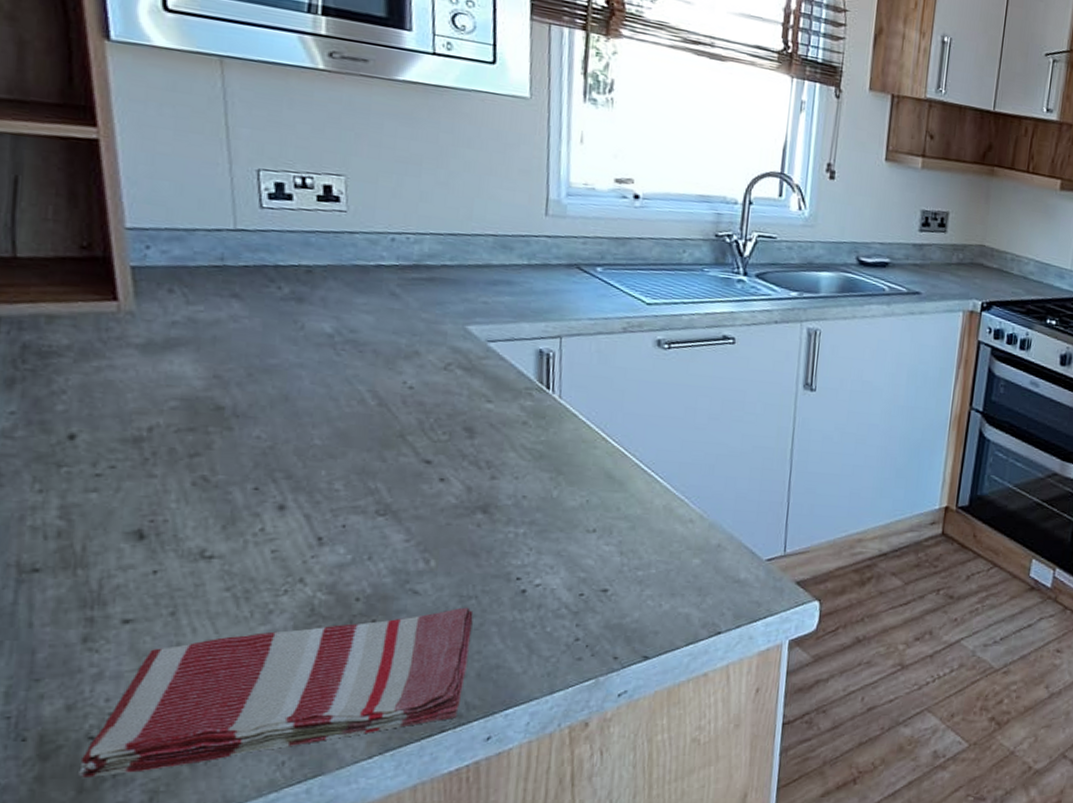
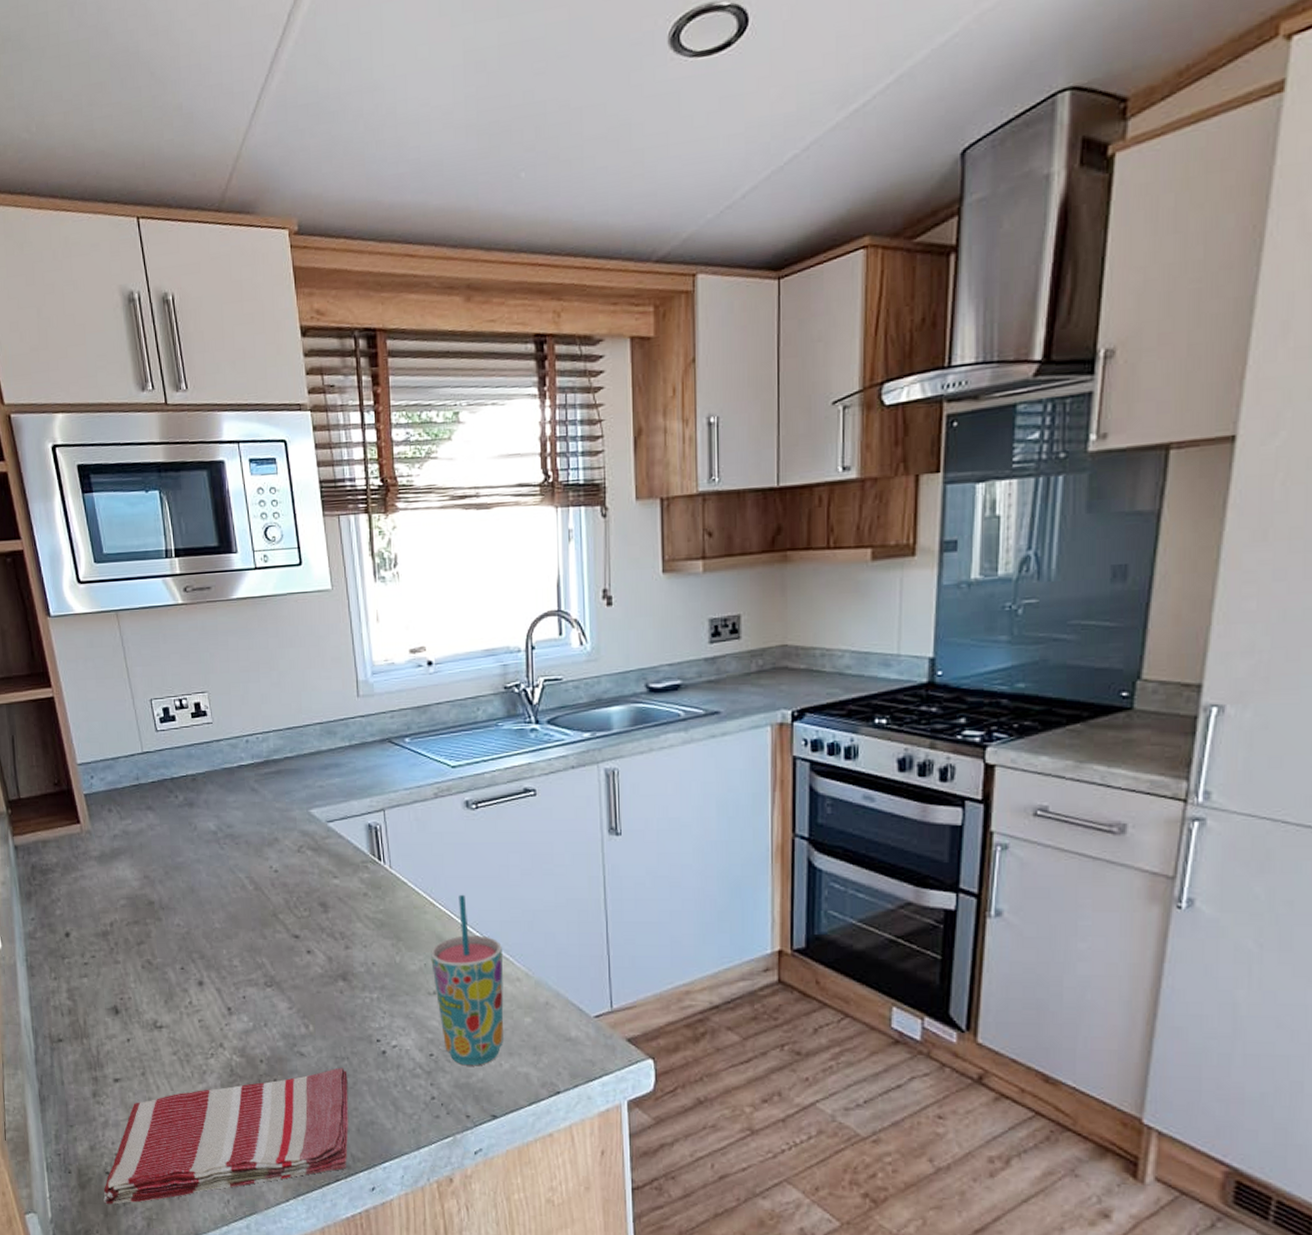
cup: none [594,432,678,607] -> present [431,894,504,1066]

